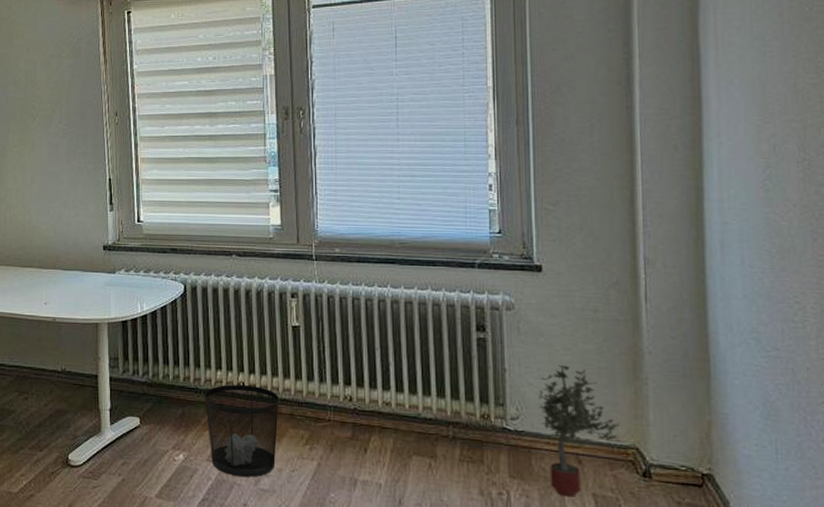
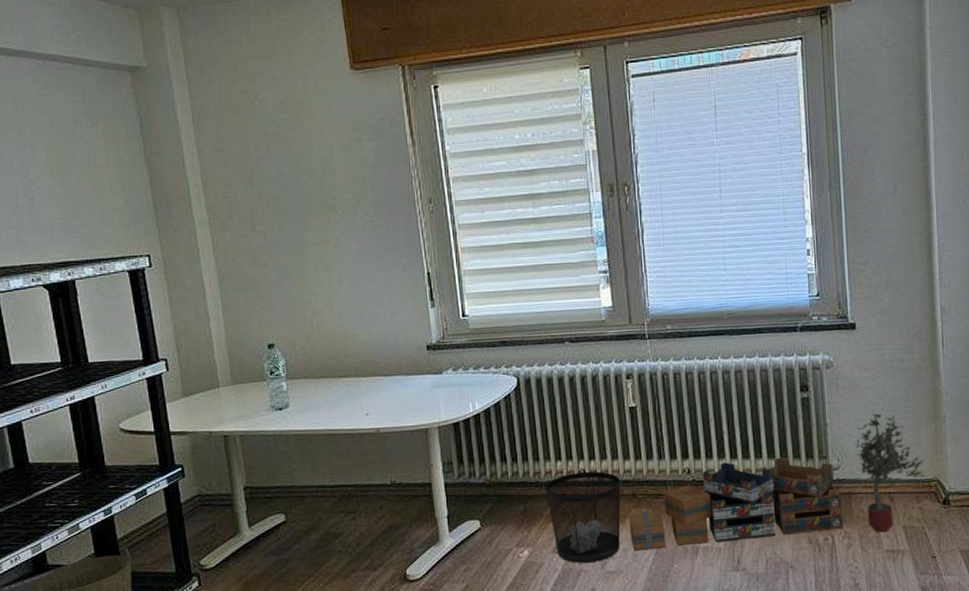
cardboard boxes: none [286,395,521,485] -> present [629,457,843,551]

